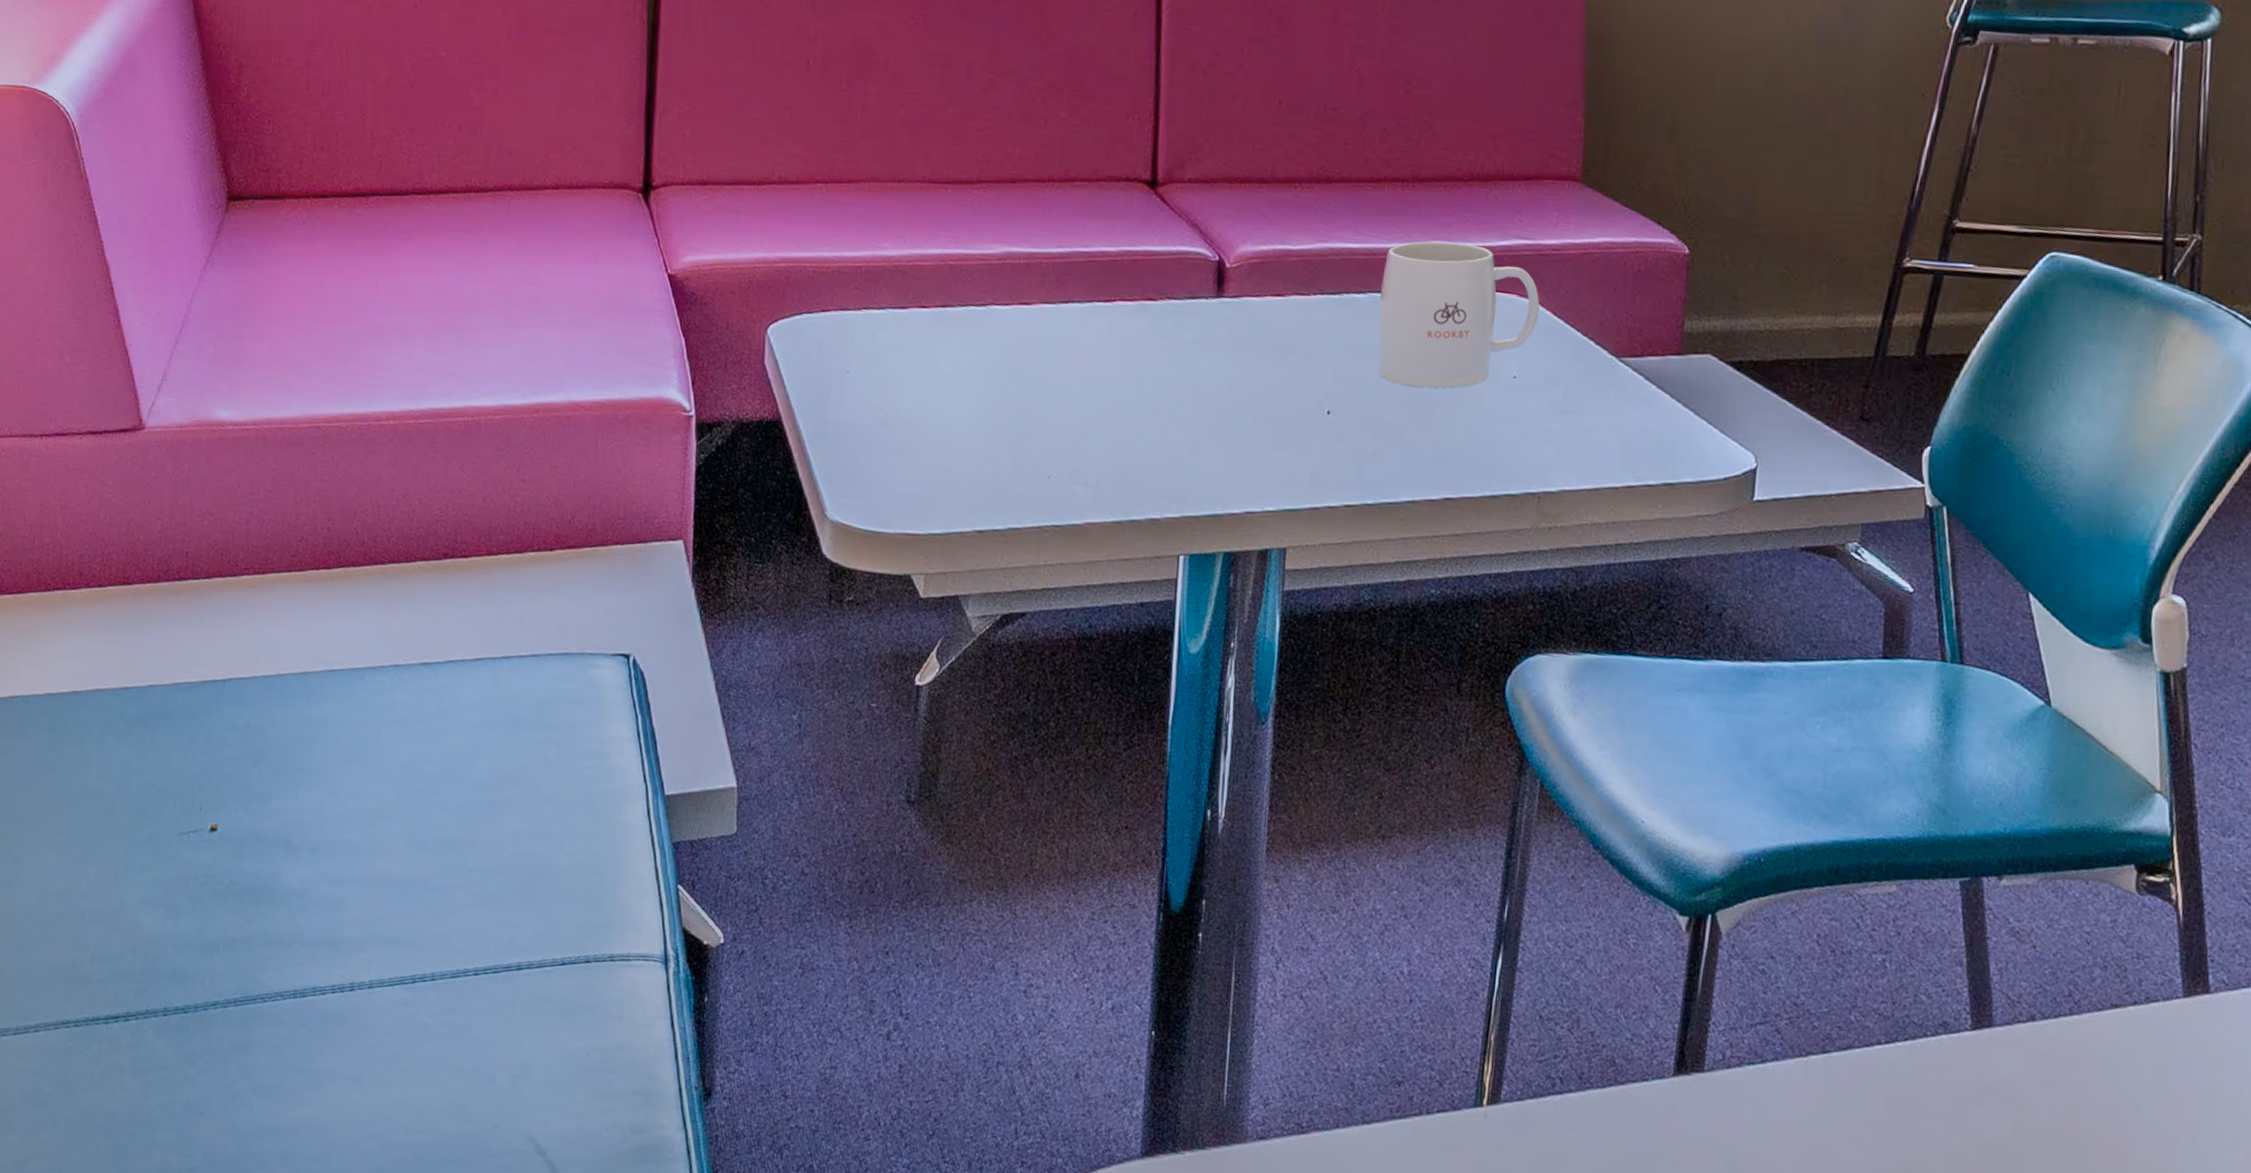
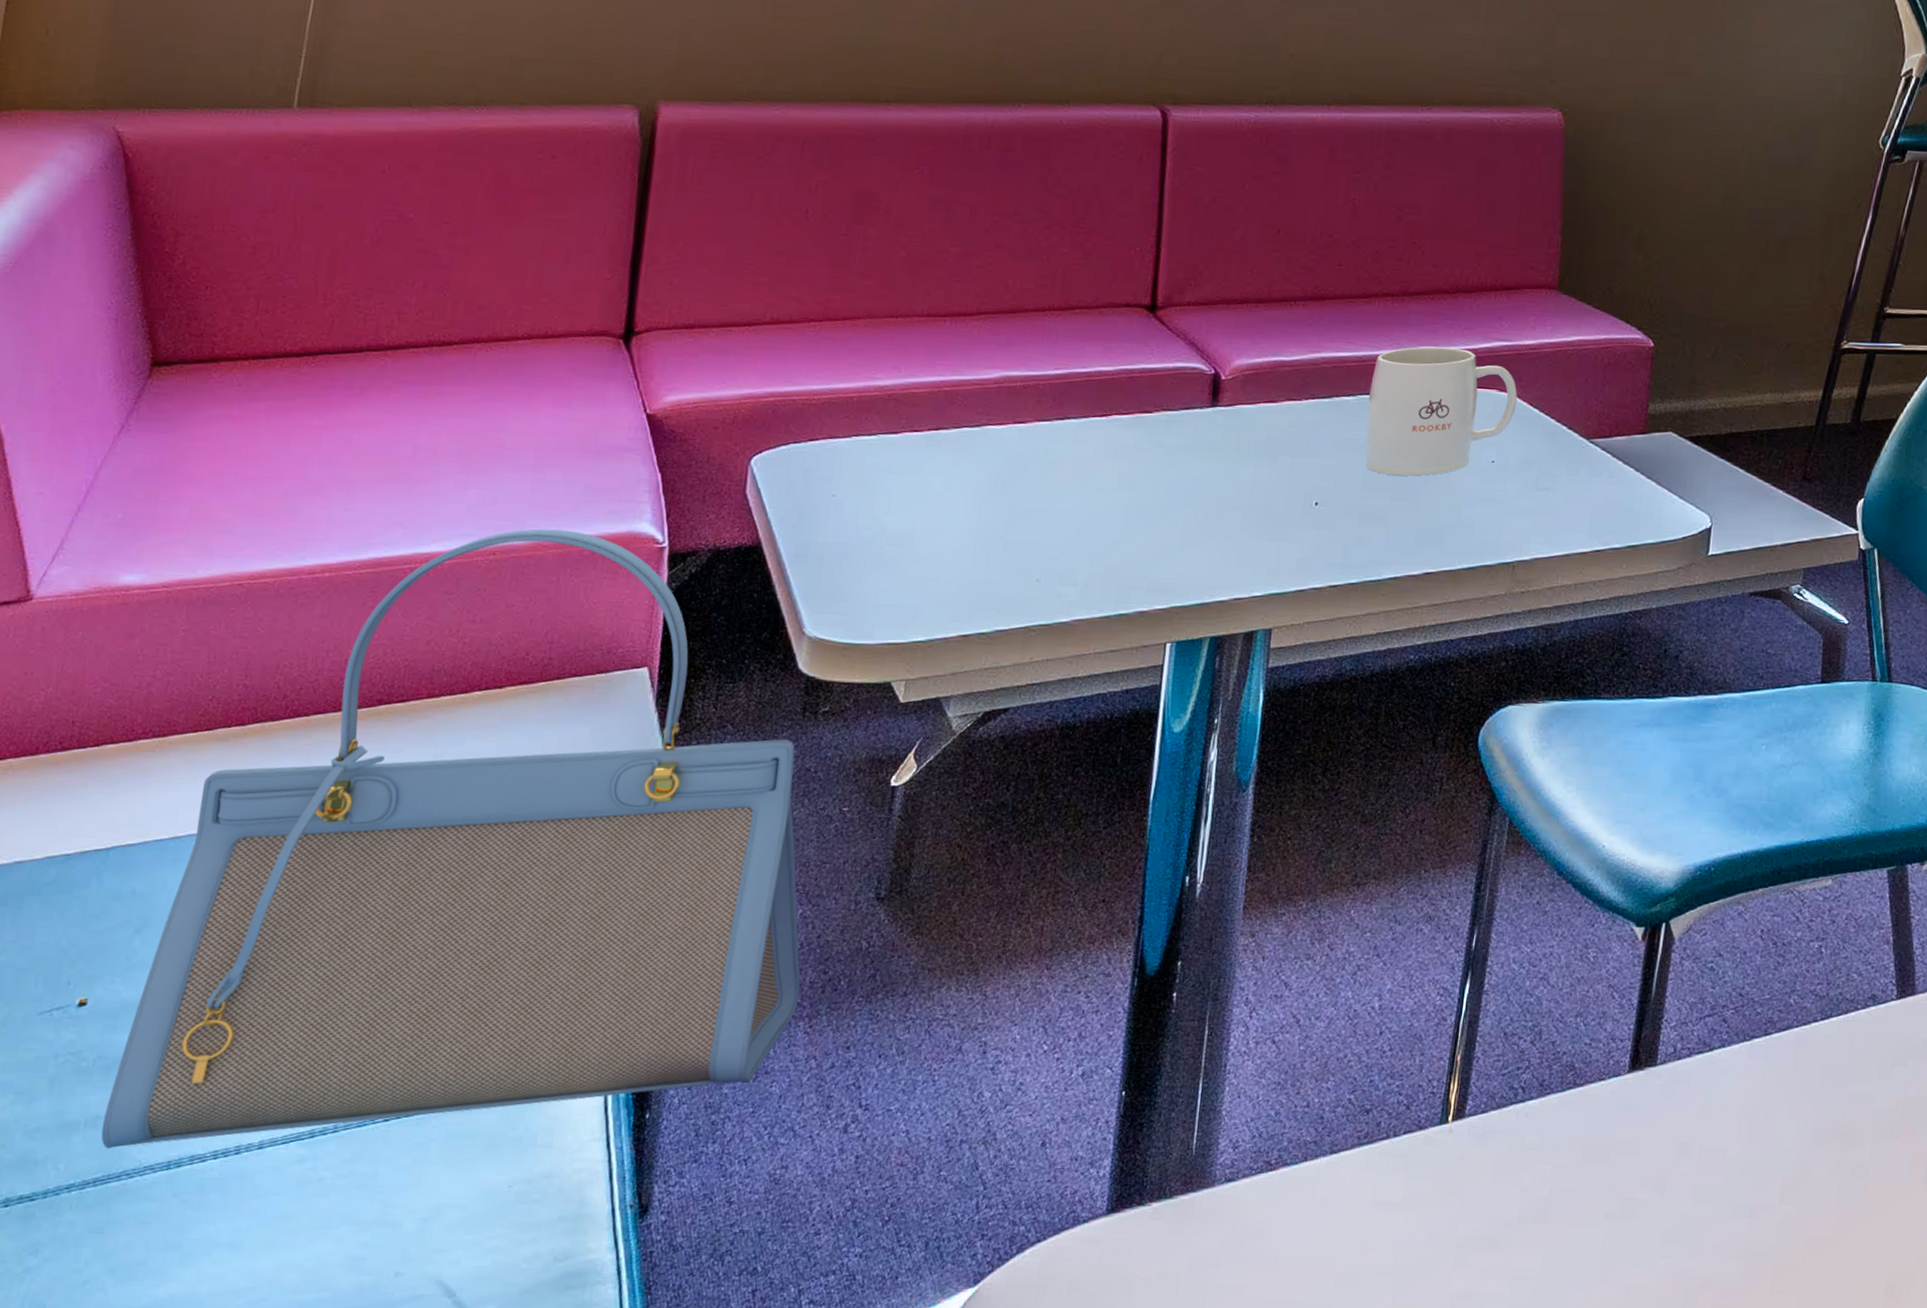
handbag: none [237,388,840,979] -> present [101,529,801,1149]

